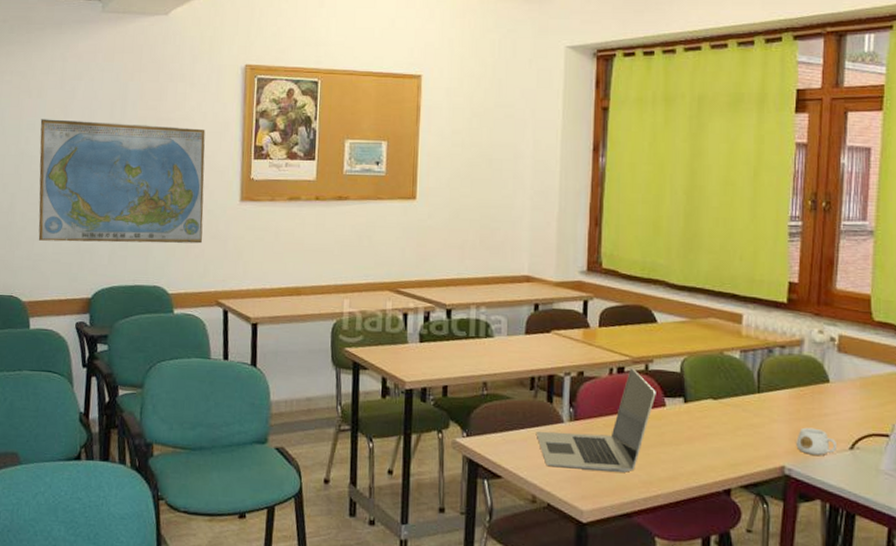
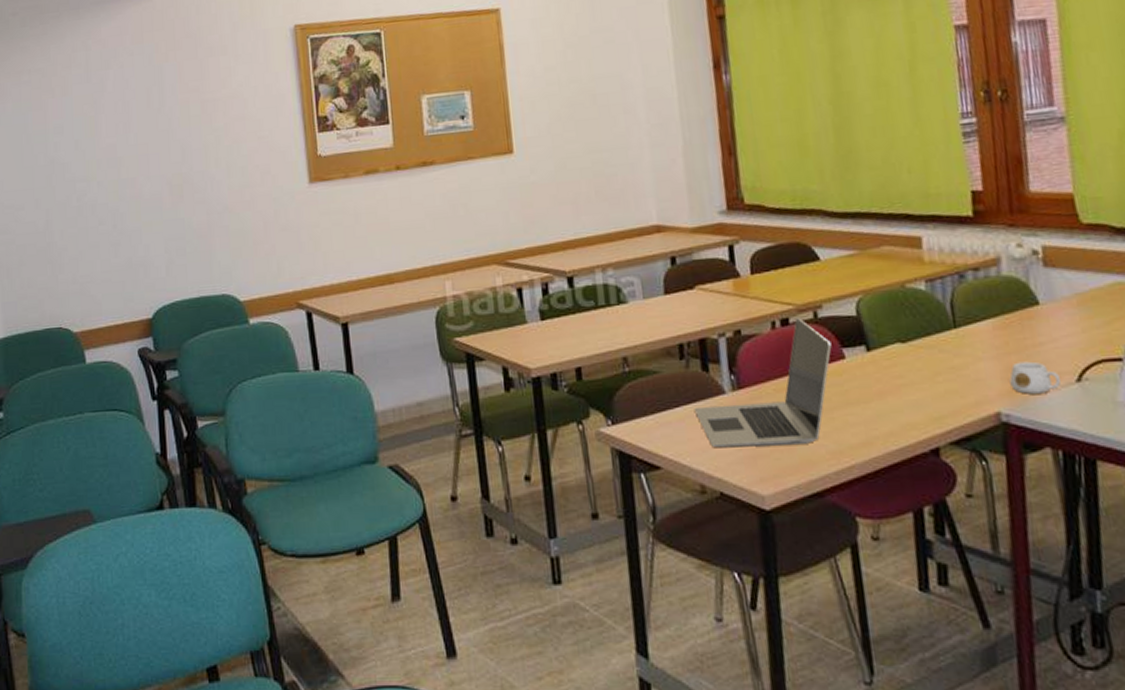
world map: present [38,119,206,244] -> none [68,106,272,260]

